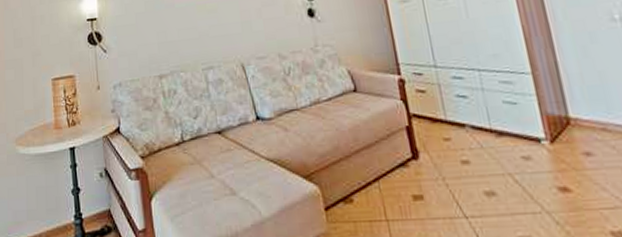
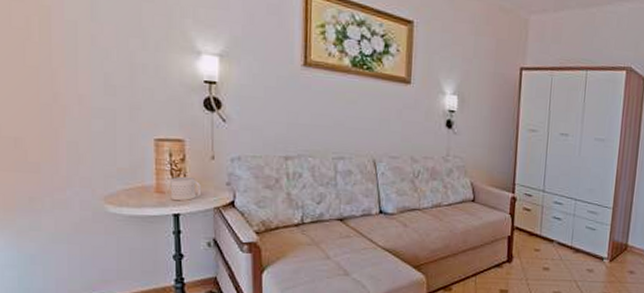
mug: none [64,109,92,135] -> present [169,176,202,202]

